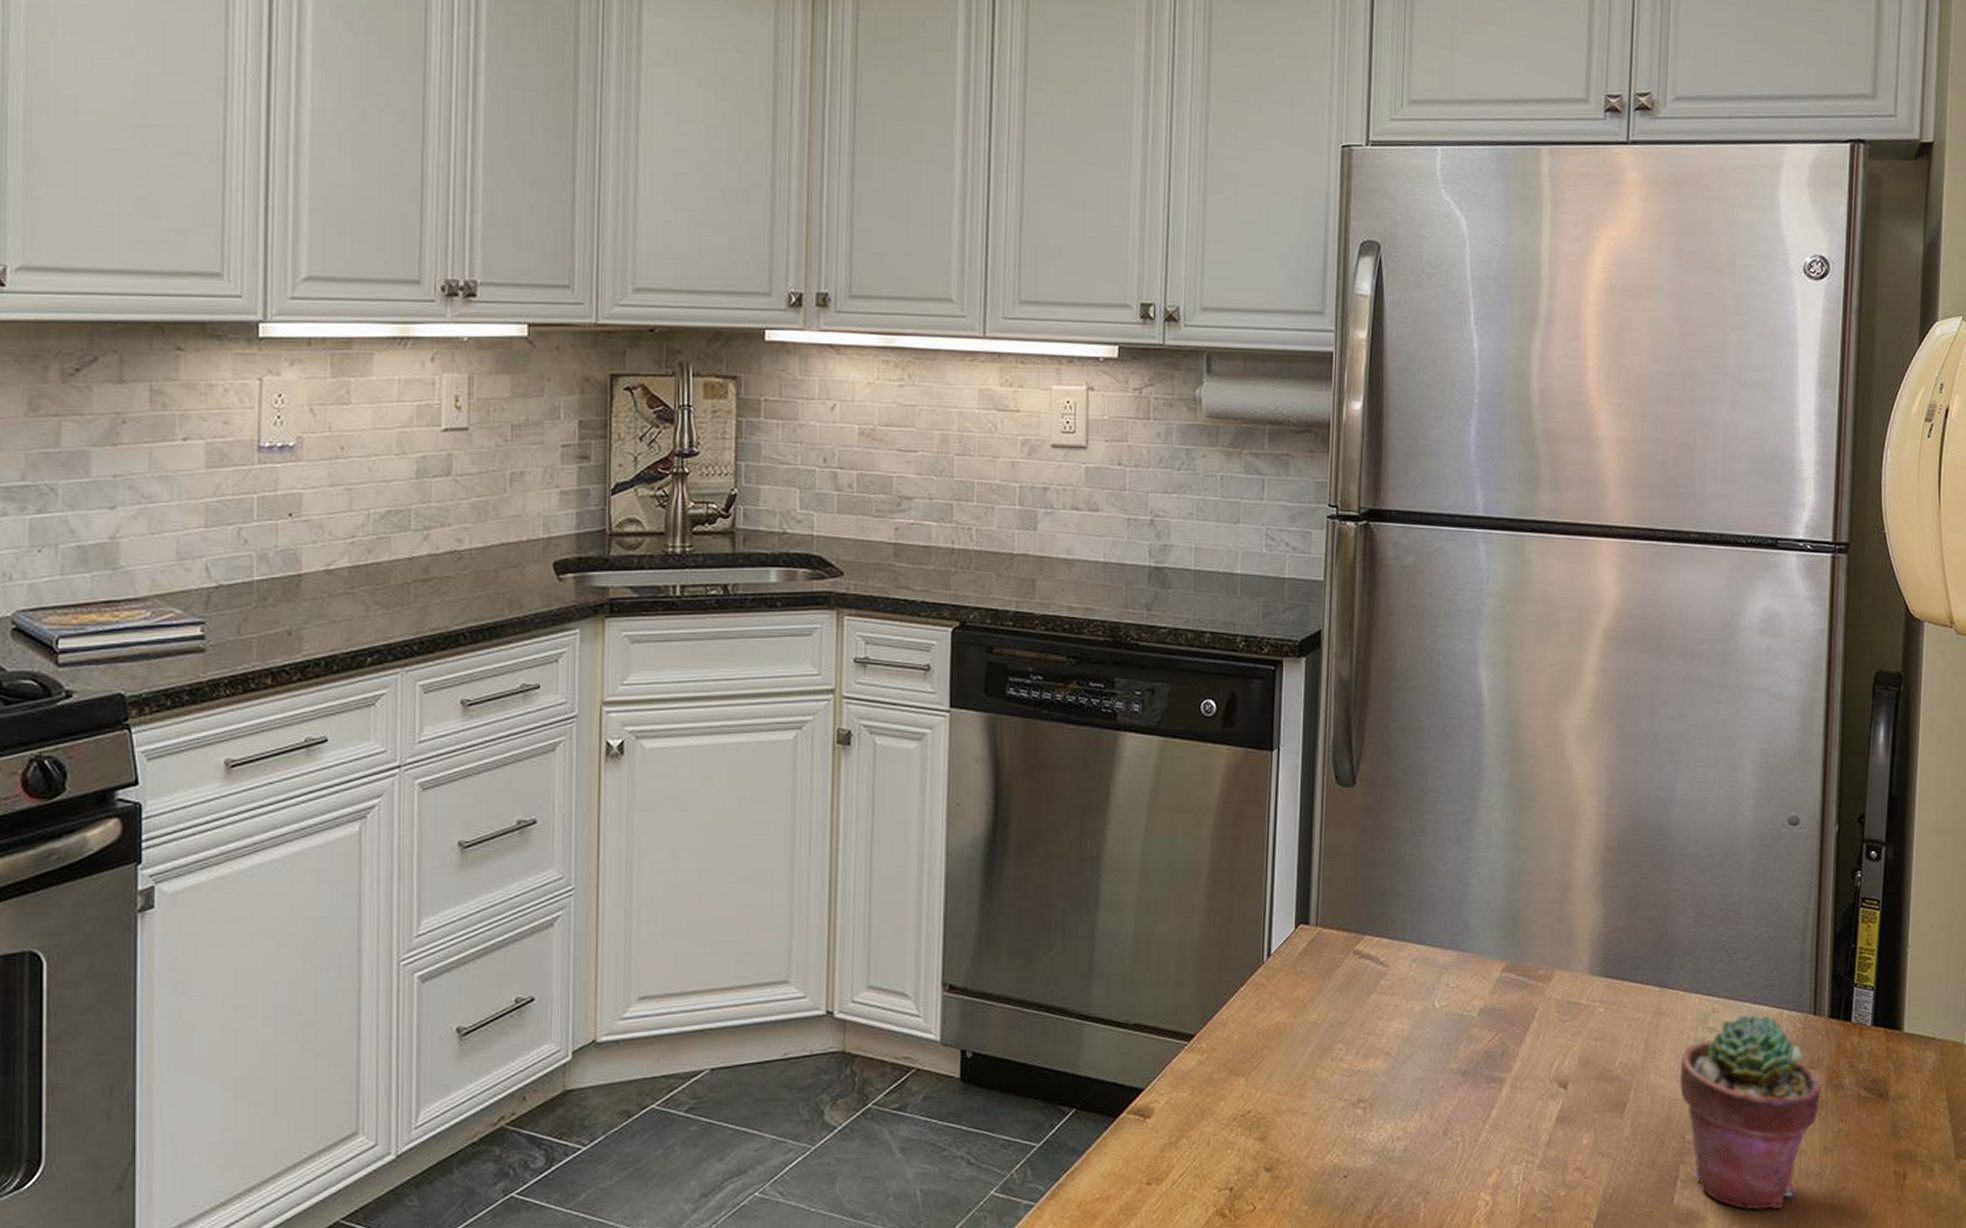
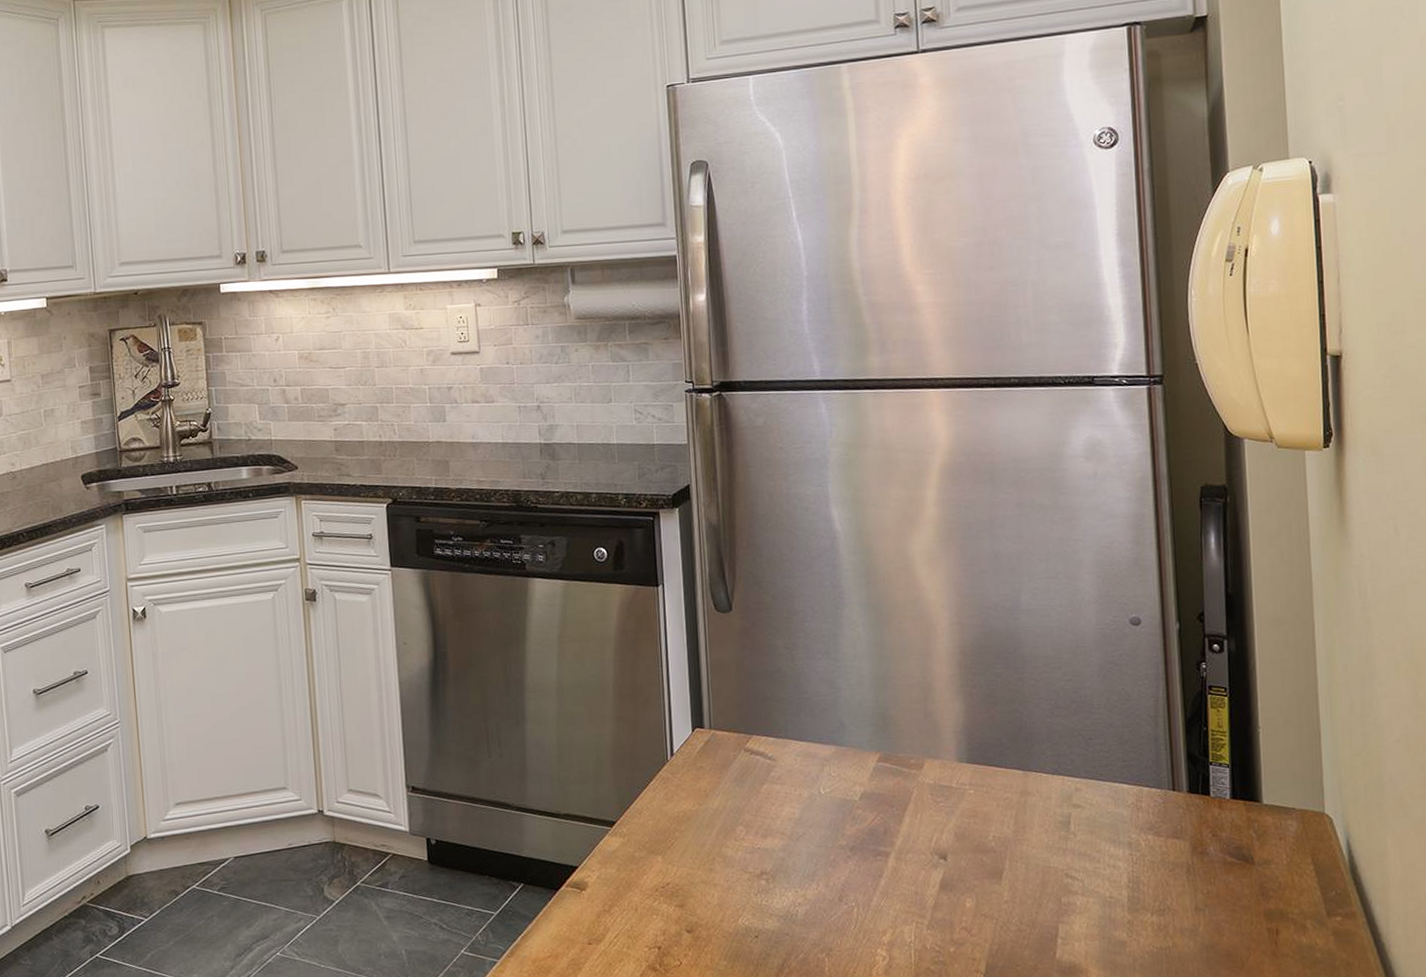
potted succulent: present [1679,1015,1821,1210] -> none [1049,792,1187,963]

